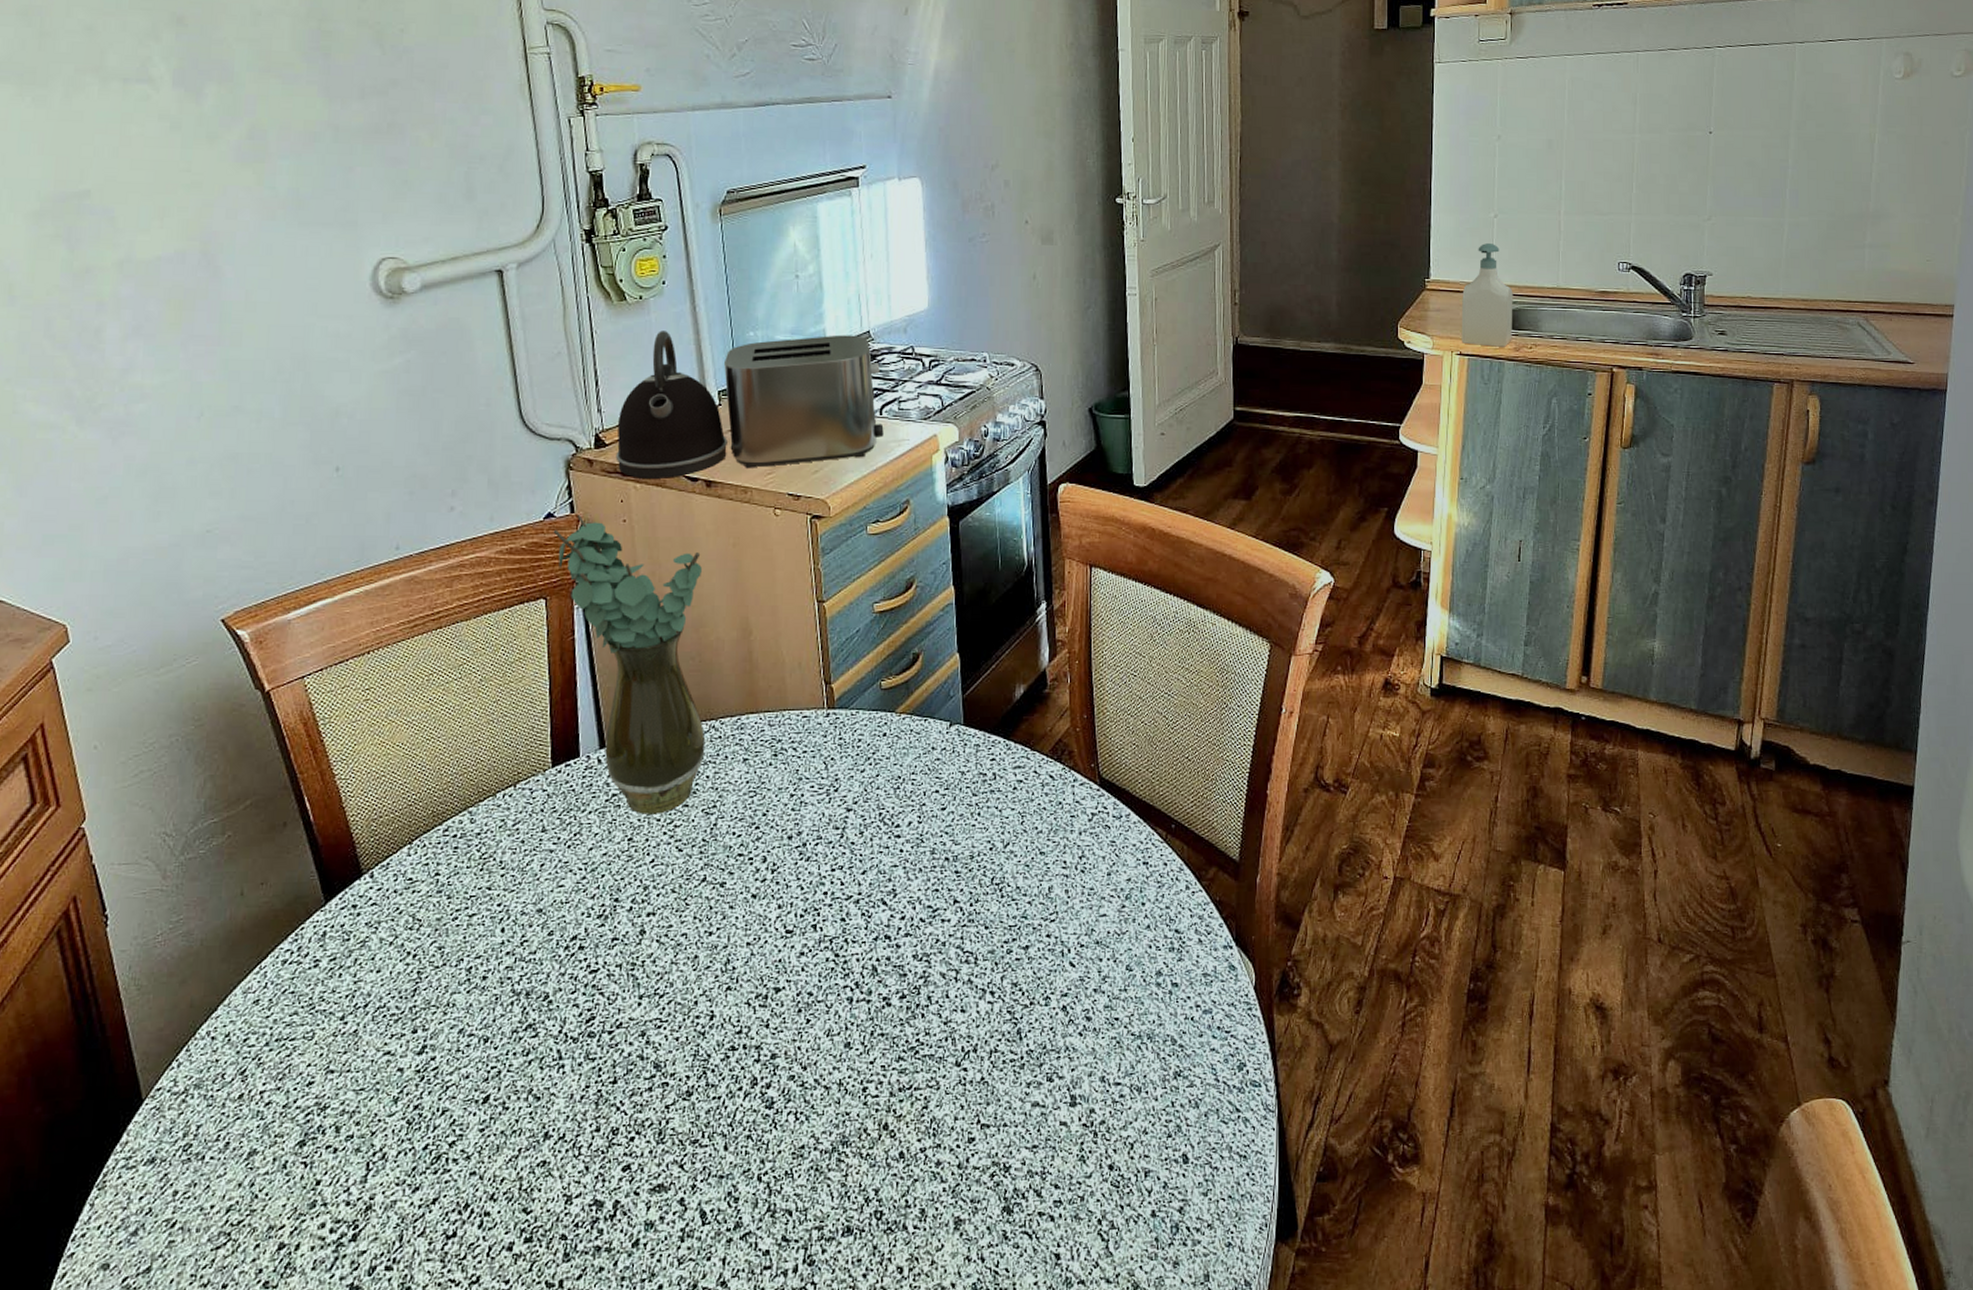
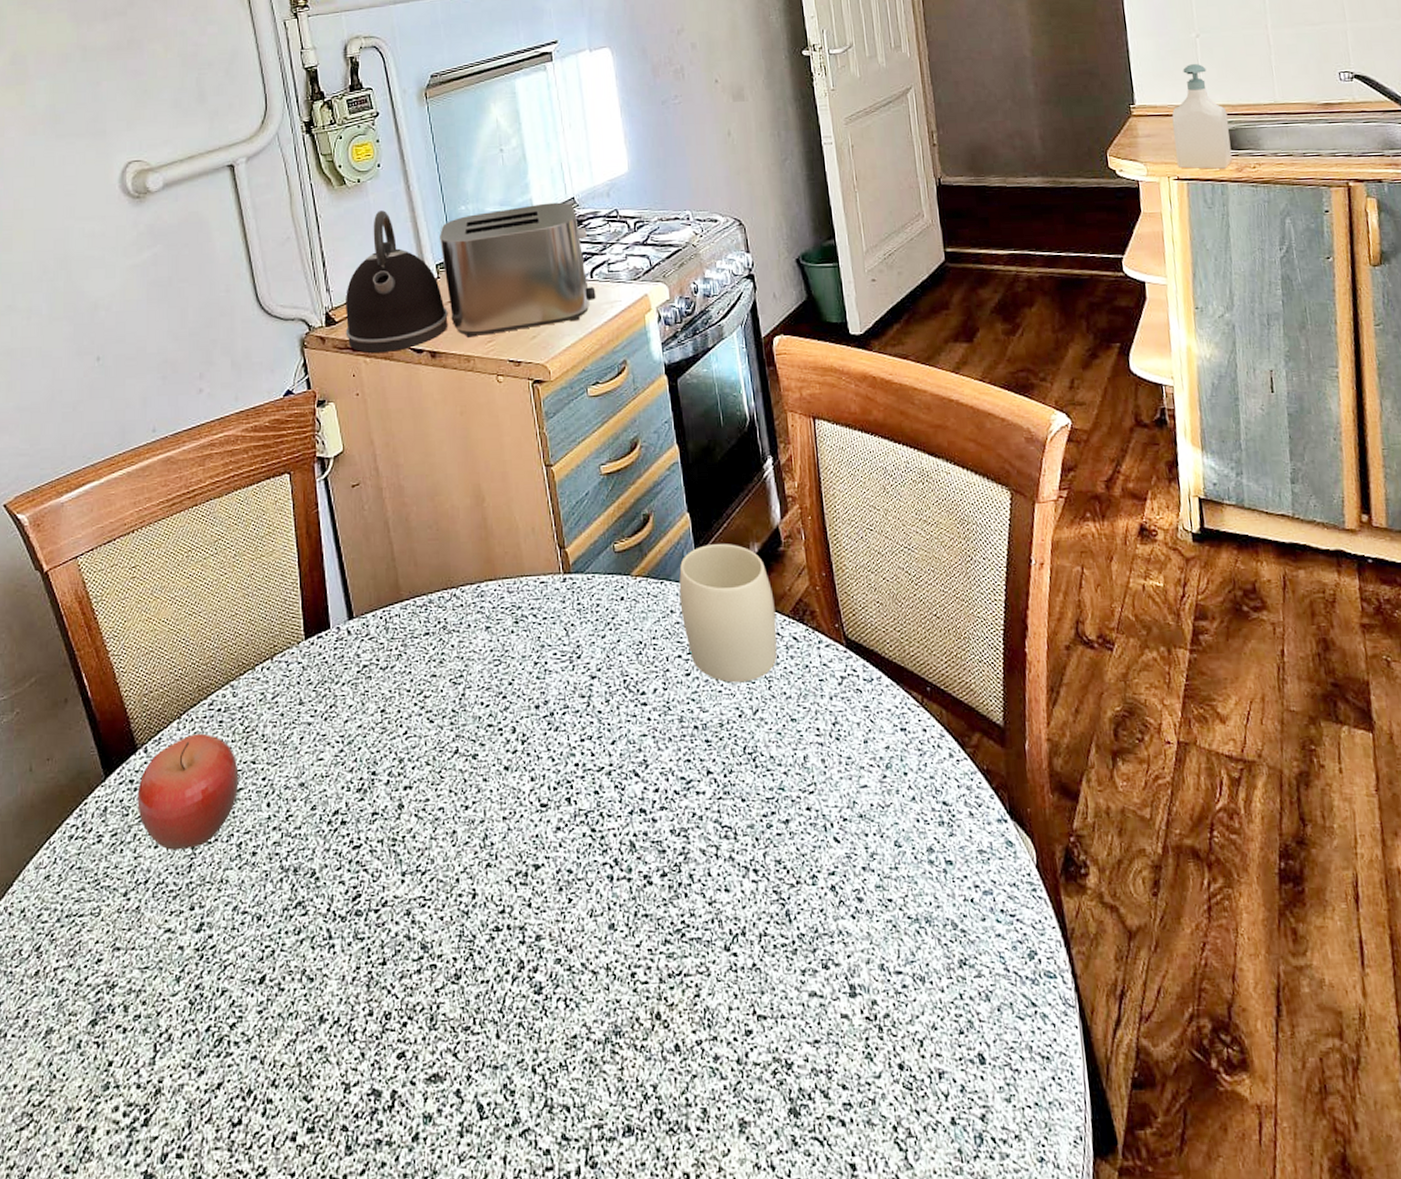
fruit: none [360,859,473,975] -> present [137,733,239,851]
vase: present [553,515,706,815] -> none [292,391,449,686]
mug: none [942,685,1035,818] -> present [679,544,777,683]

